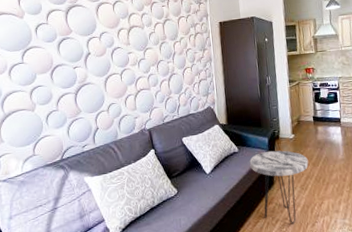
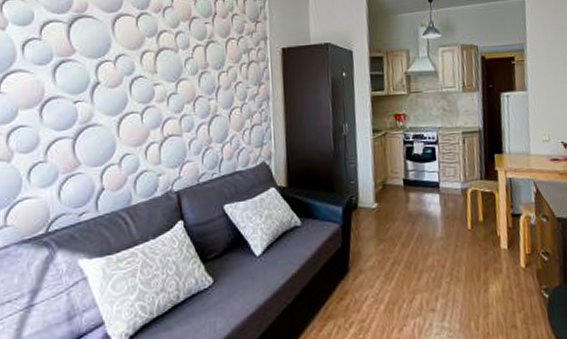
side table: present [250,150,309,224] -> none [316,224,396,329]

